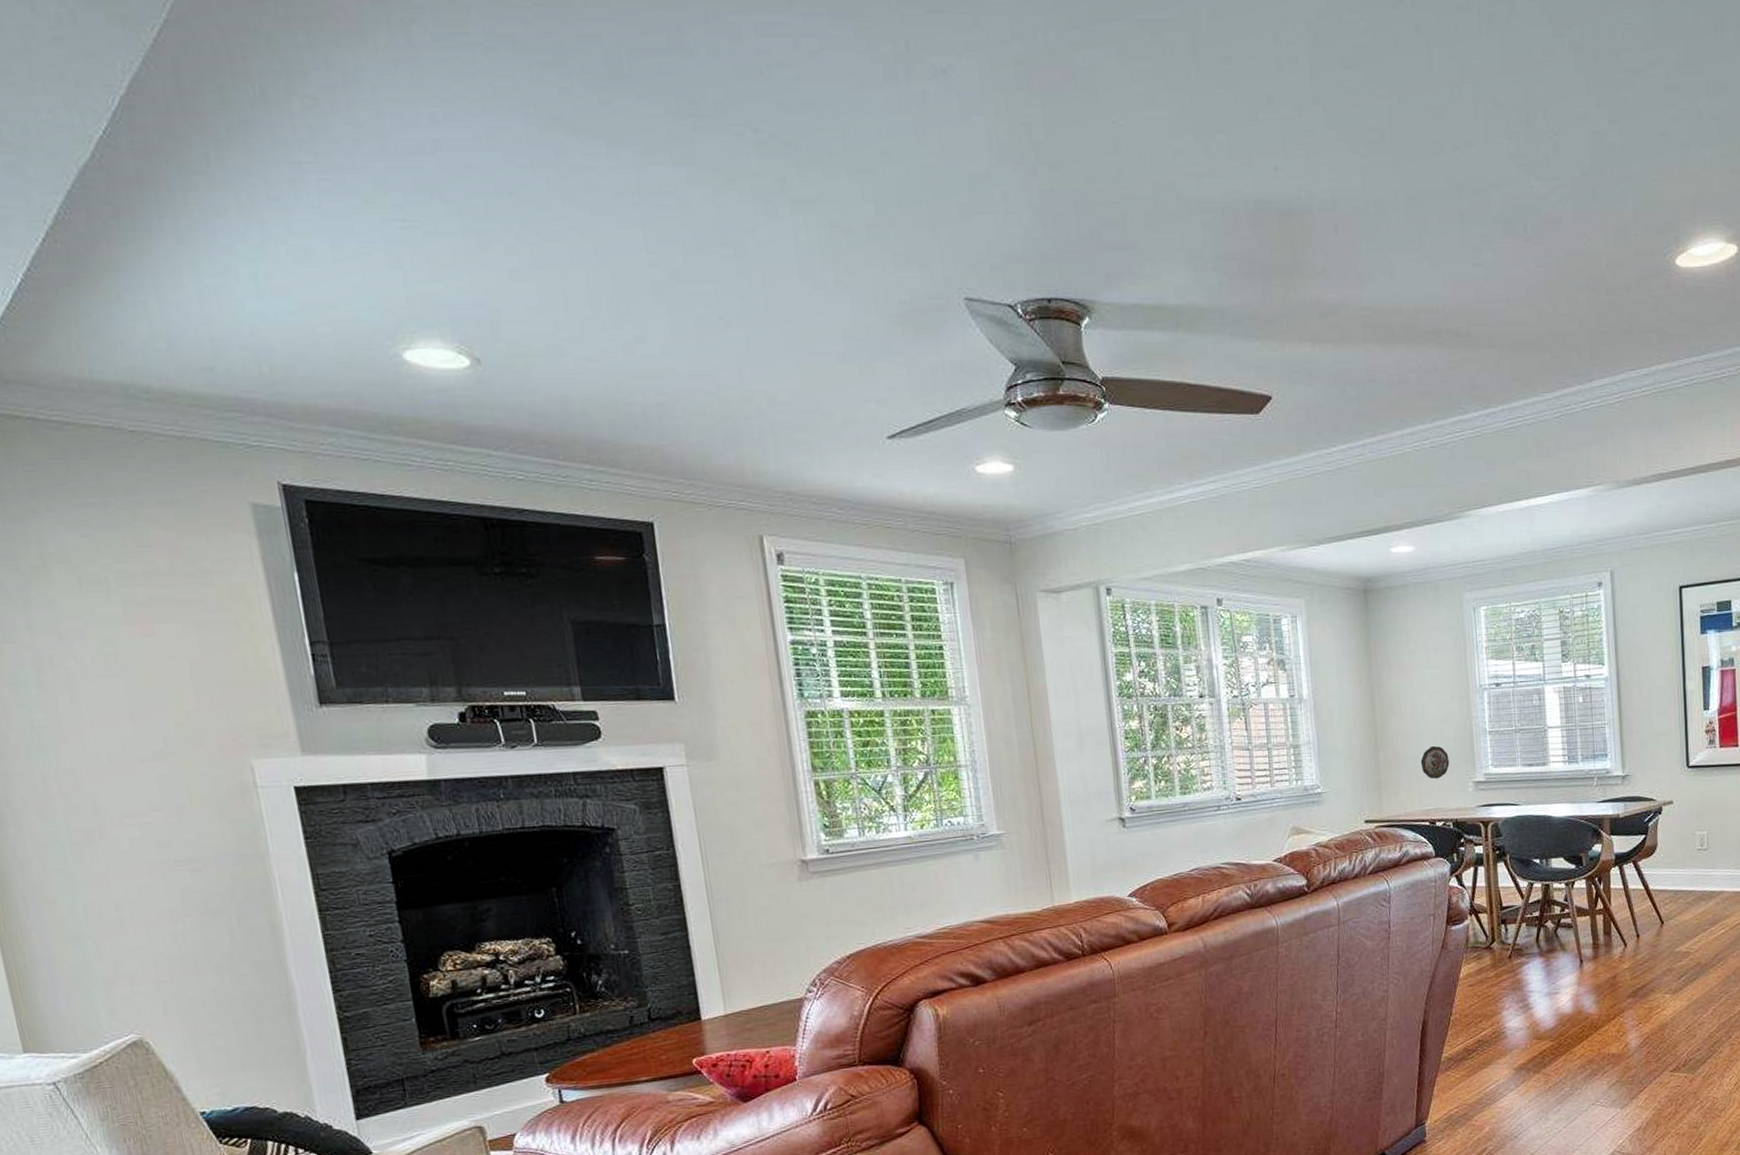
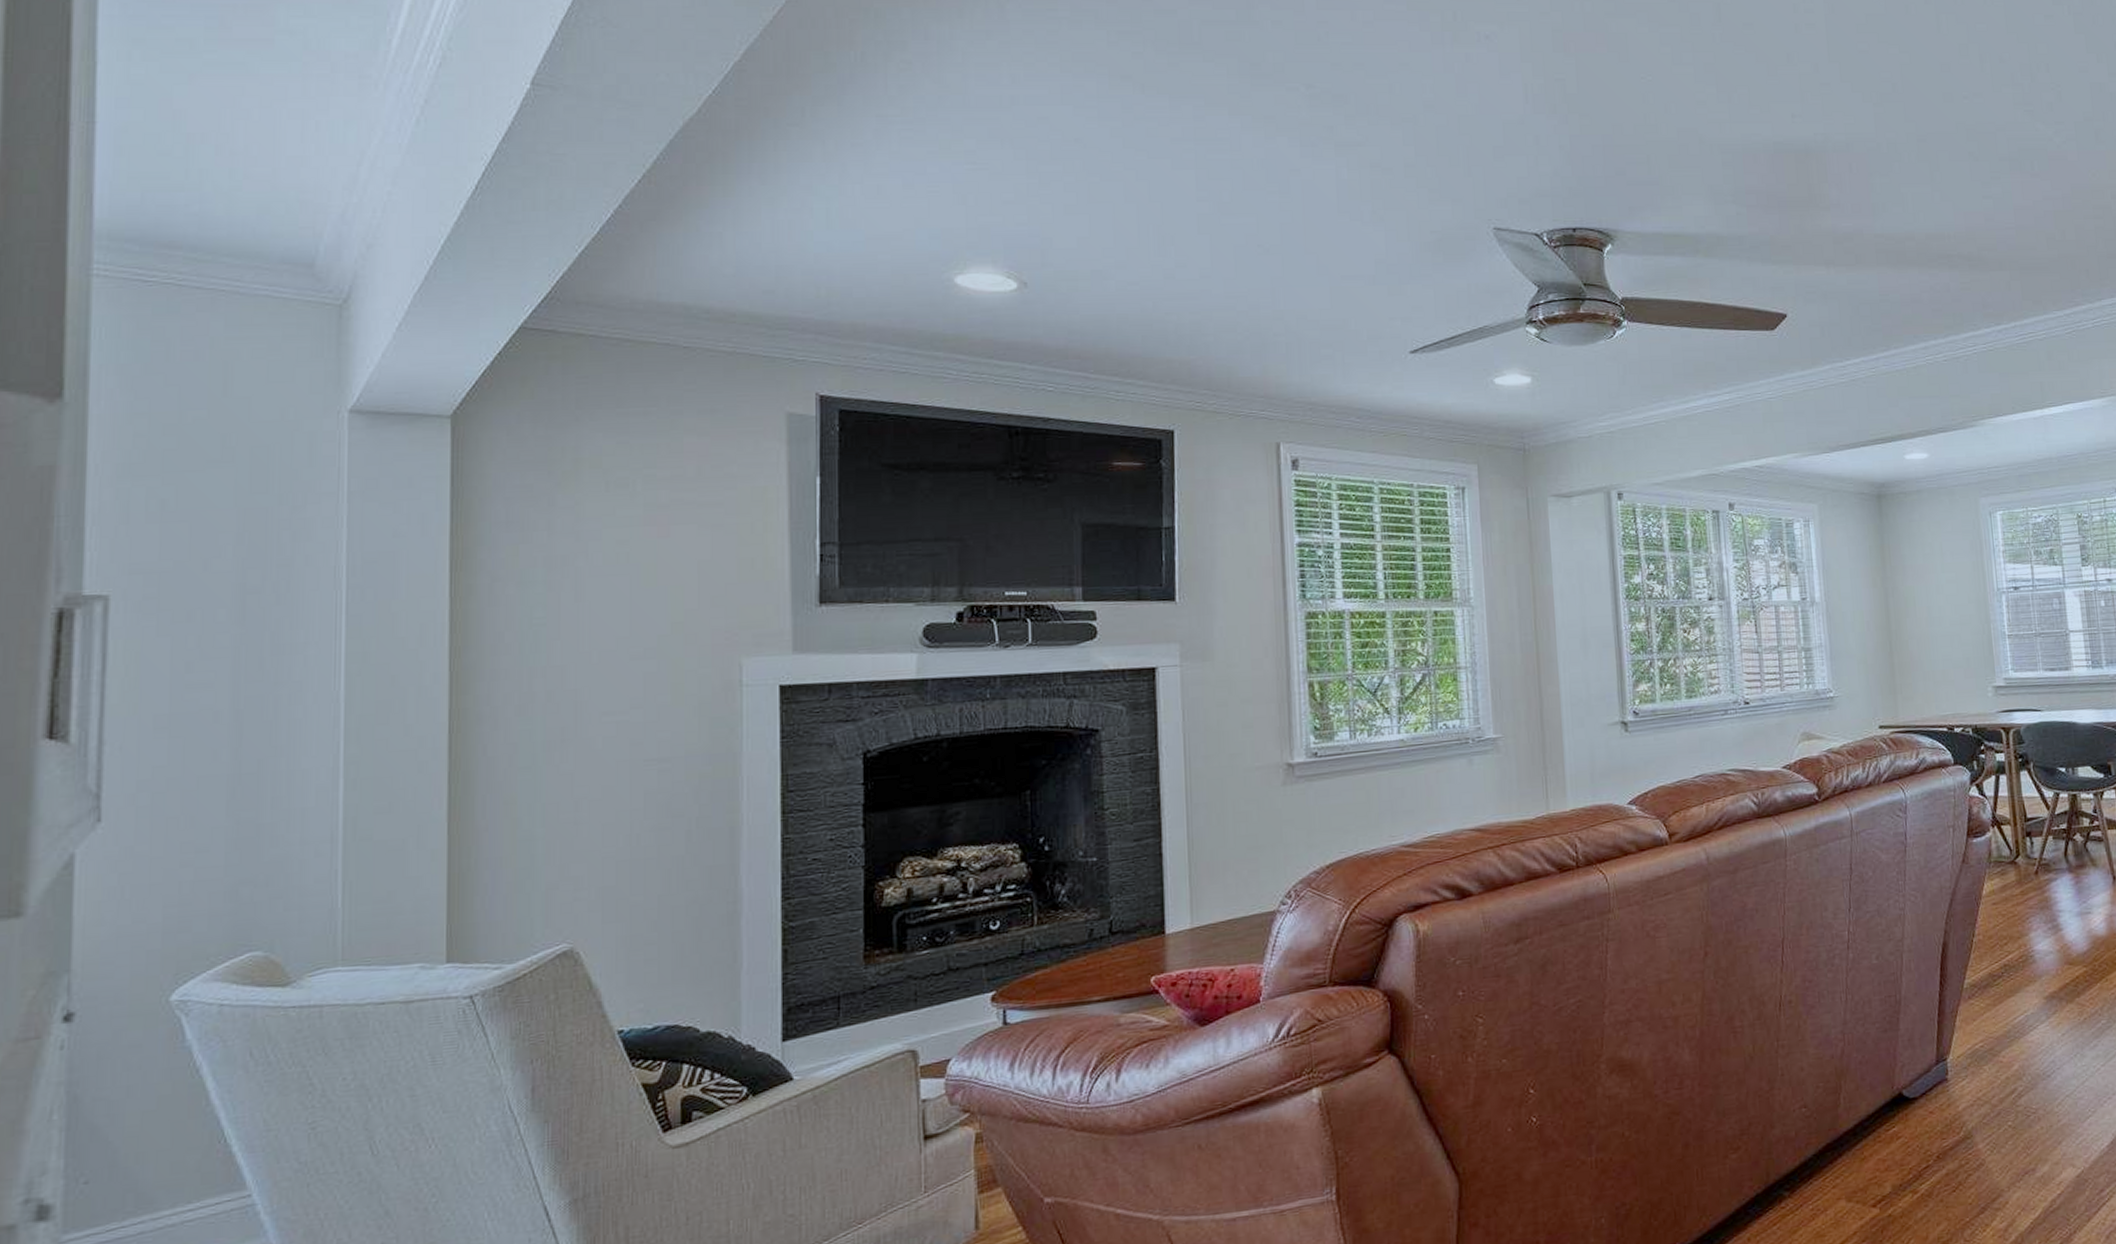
decorative plate: present [1420,745,1450,780] -> none [1937,649,1968,684]

